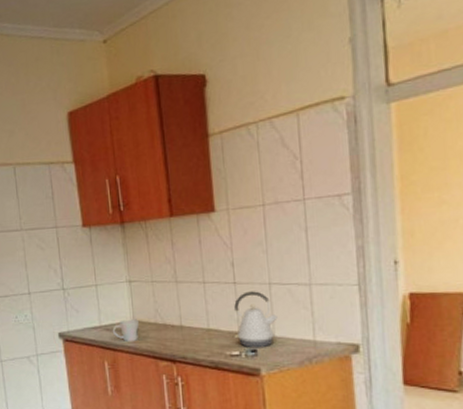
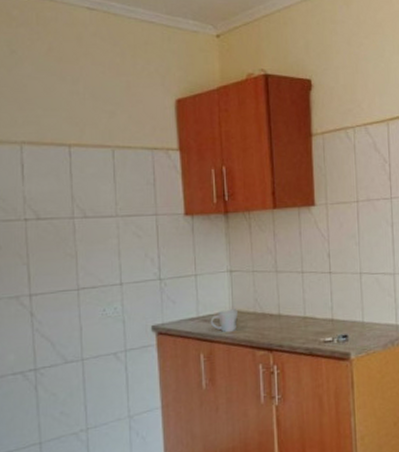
kettle: present [234,291,278,348] -> none [328,280,366,334]

